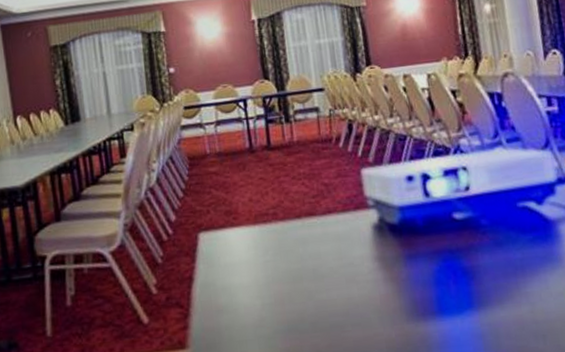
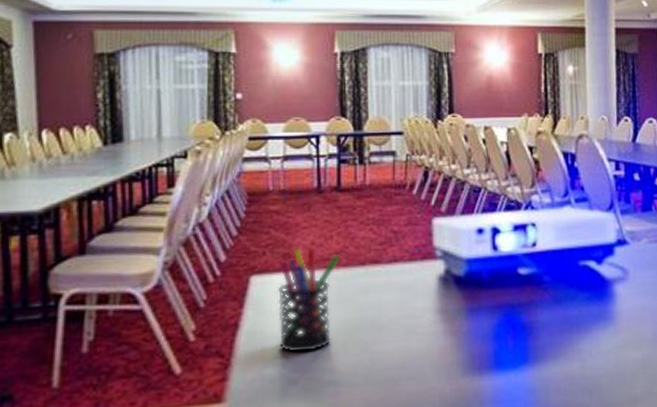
pen holder: none [223,203,278,302] -> present [277,247,340,352]

